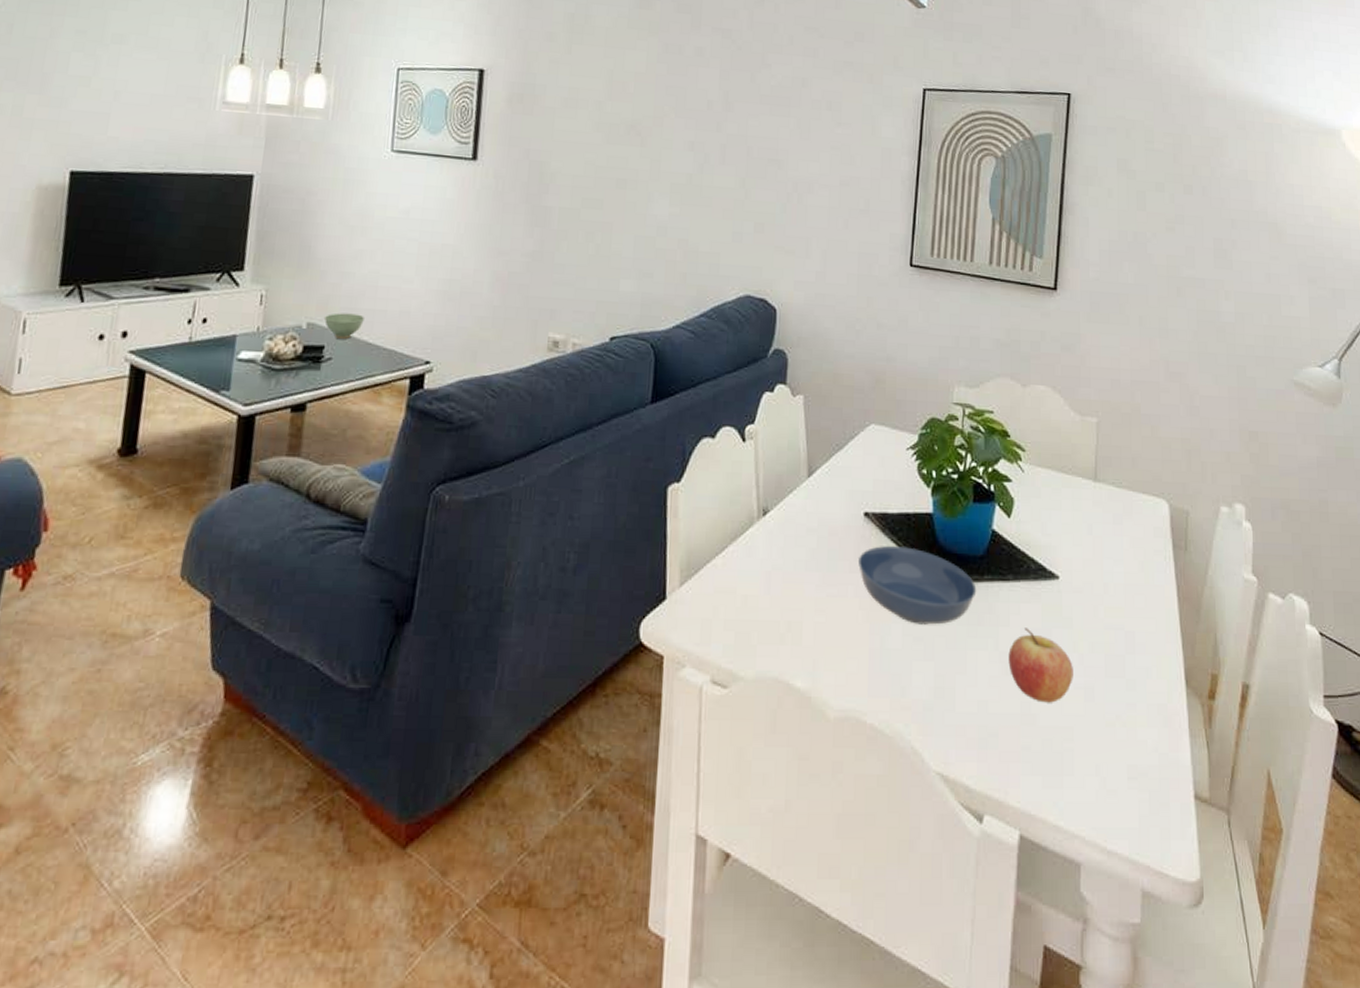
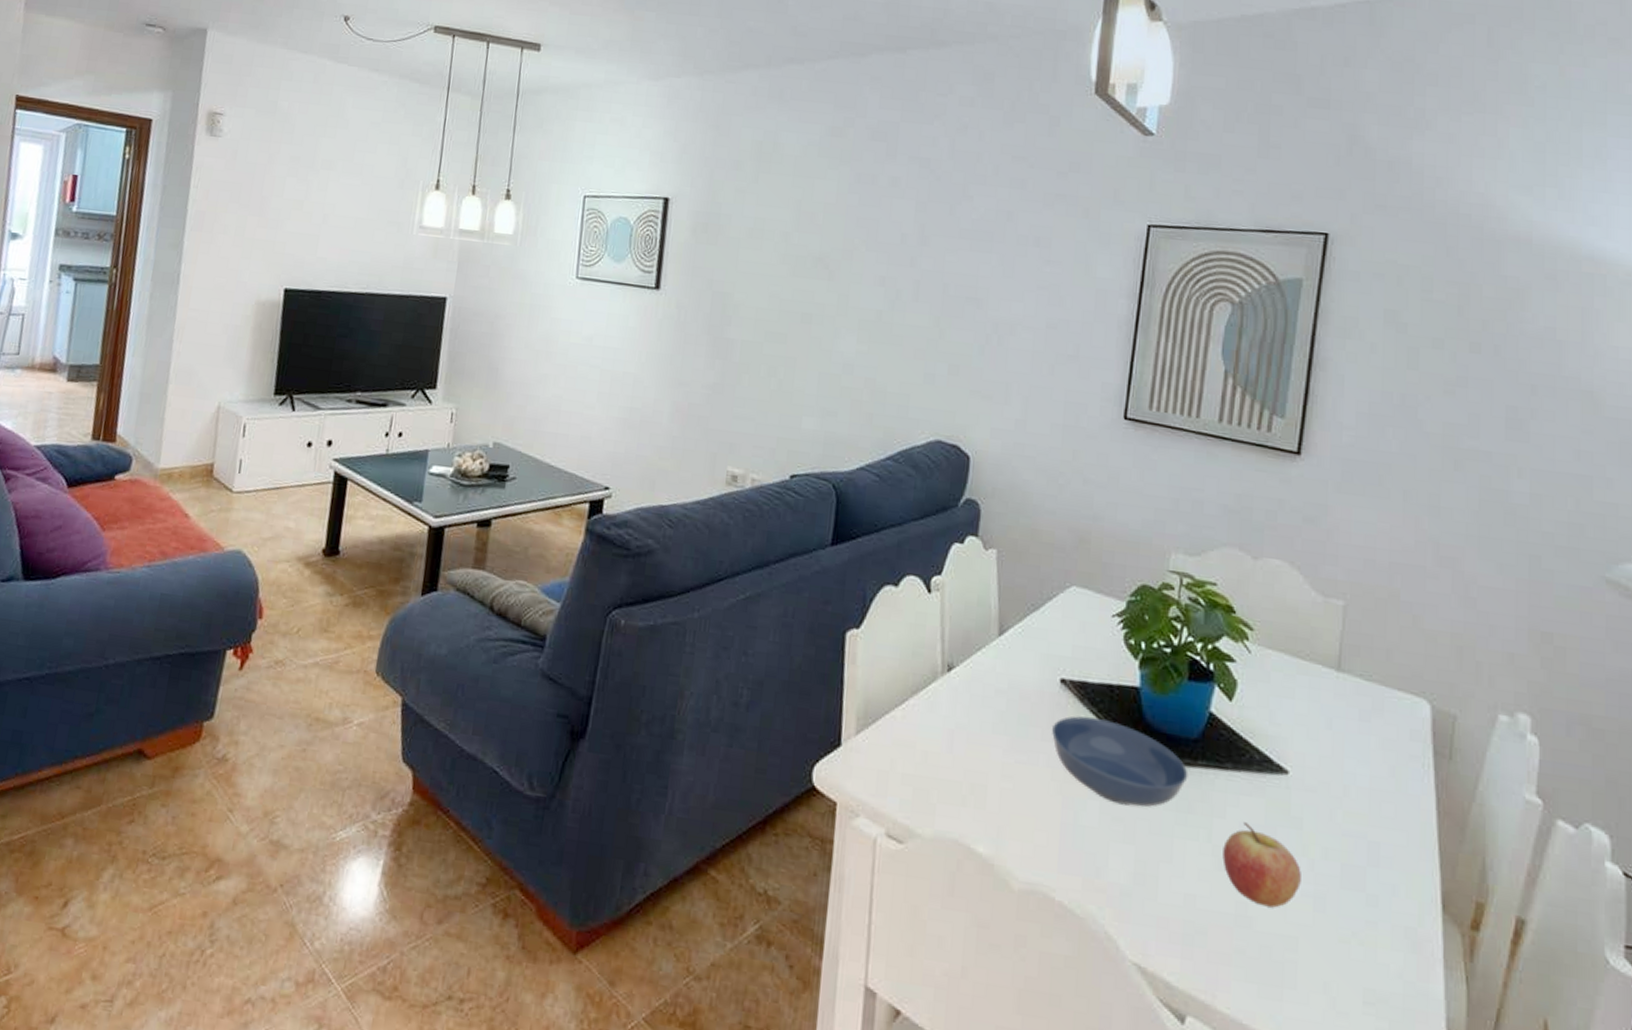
bowl: present [323,313,364,339] -> none [509,434,547,460]

